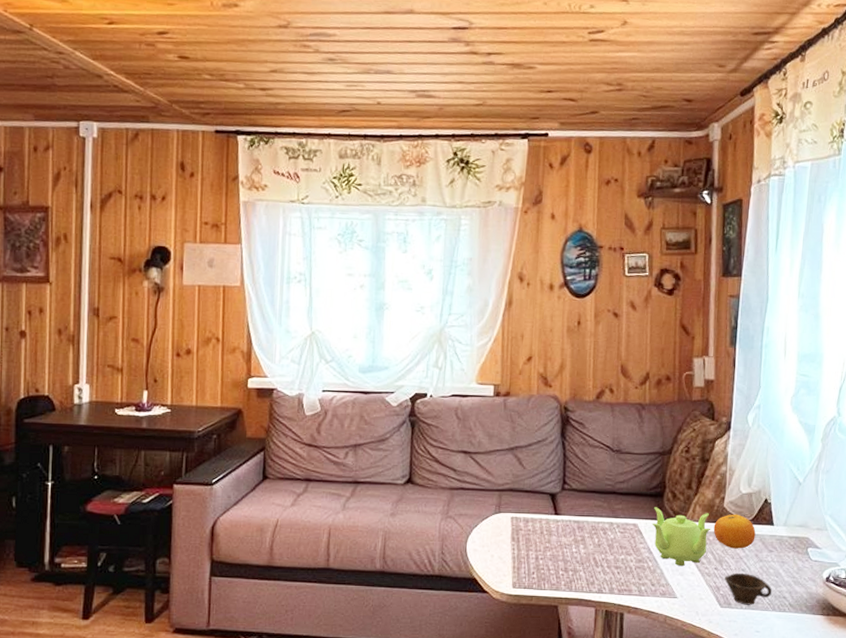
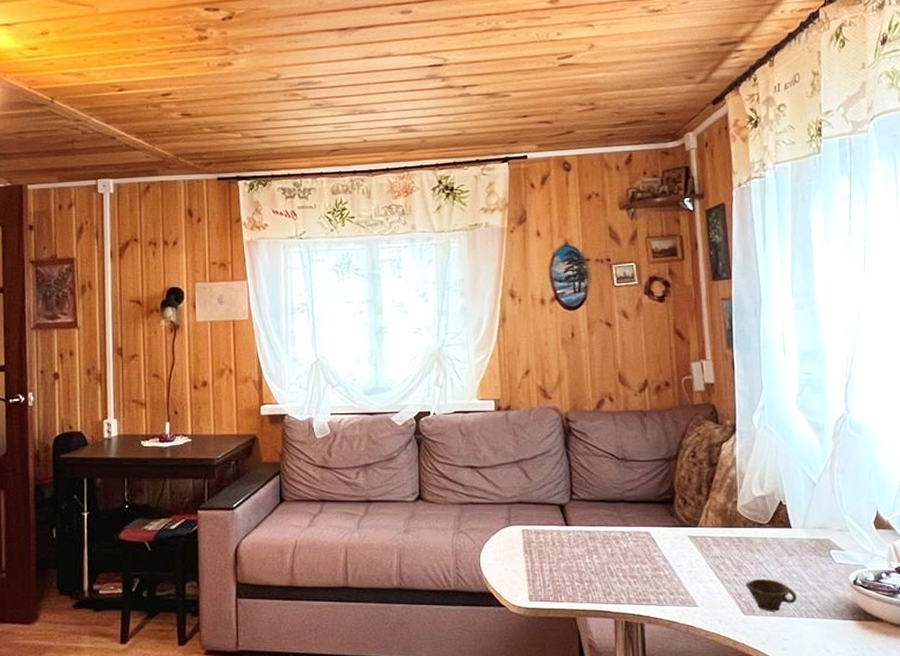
teapot: present [651,507,711,567] -> none [664,514,726,574]
fruit: present [713,514,756,549] -> none [728,518,773,554]

